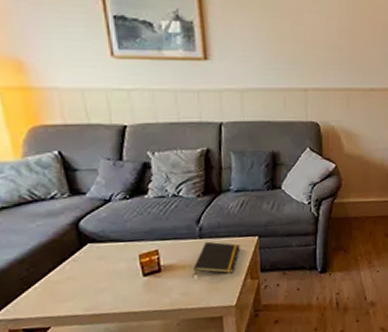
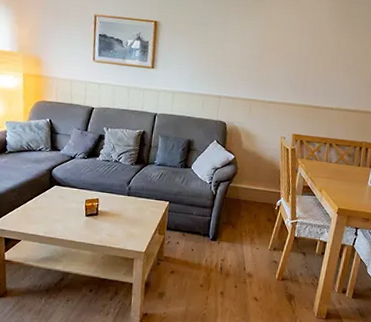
notepad: present [193,241,240,275] -> none [119,199,155,226]

